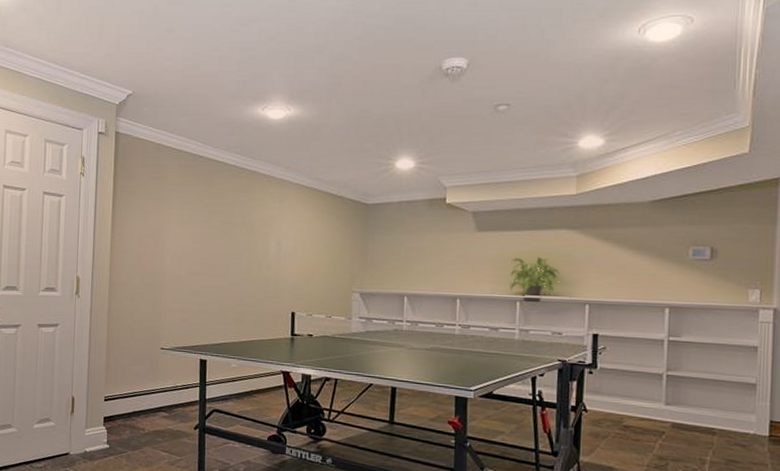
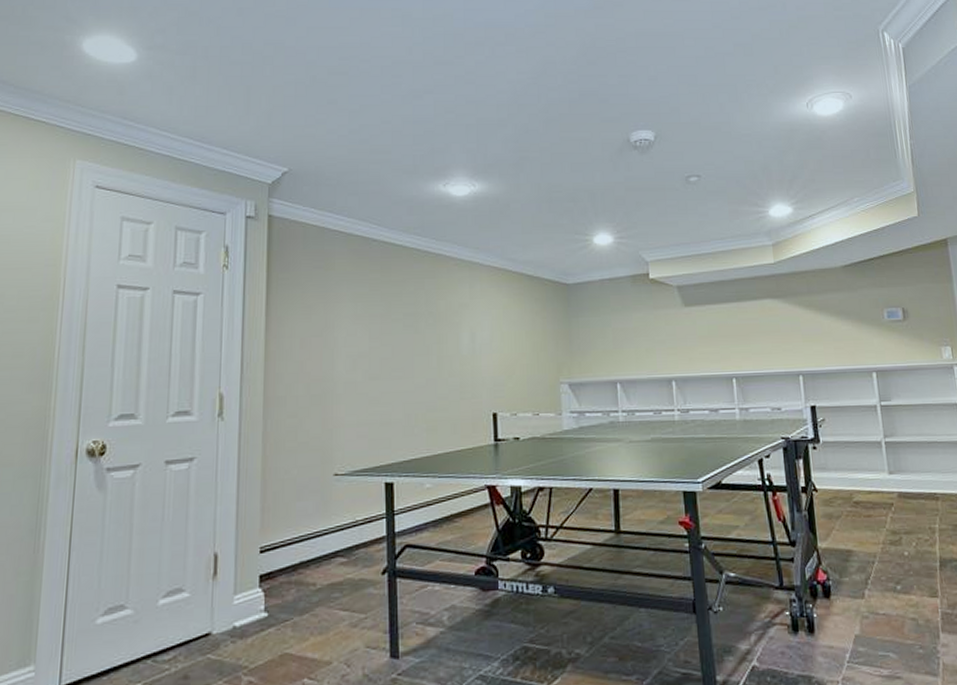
plant: present [508,256,560,302] -> none [721,328,770,377]

